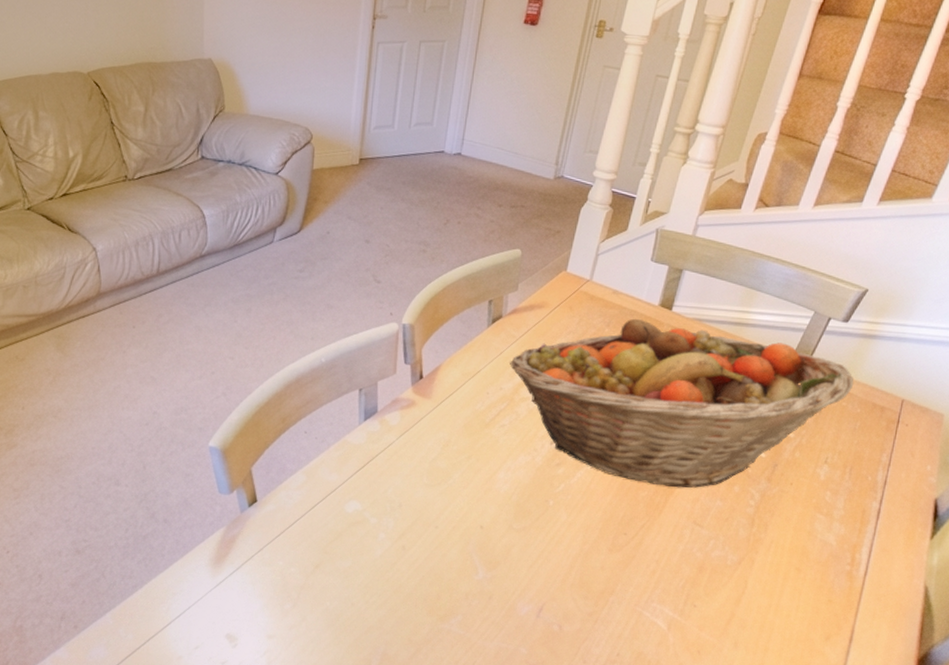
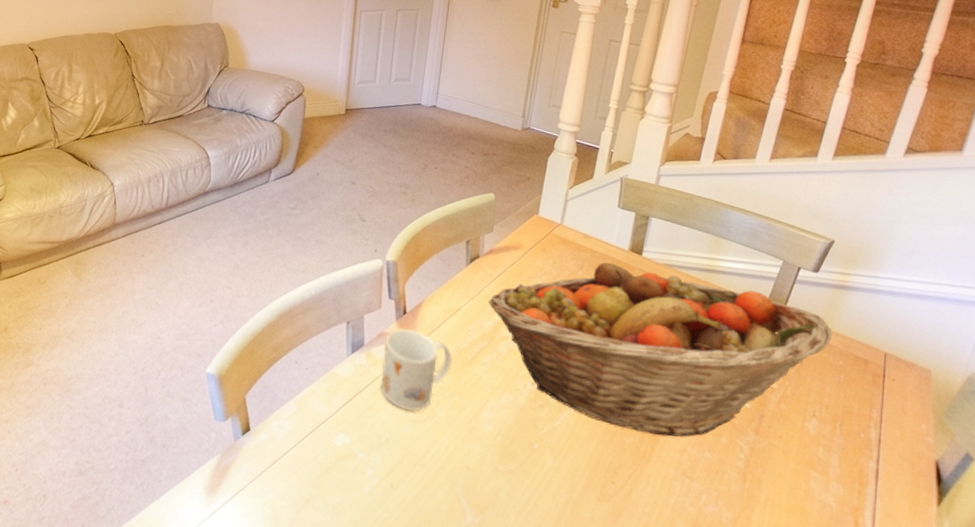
mug: none [394,394,470,476] -> present [380,329,453,412]

